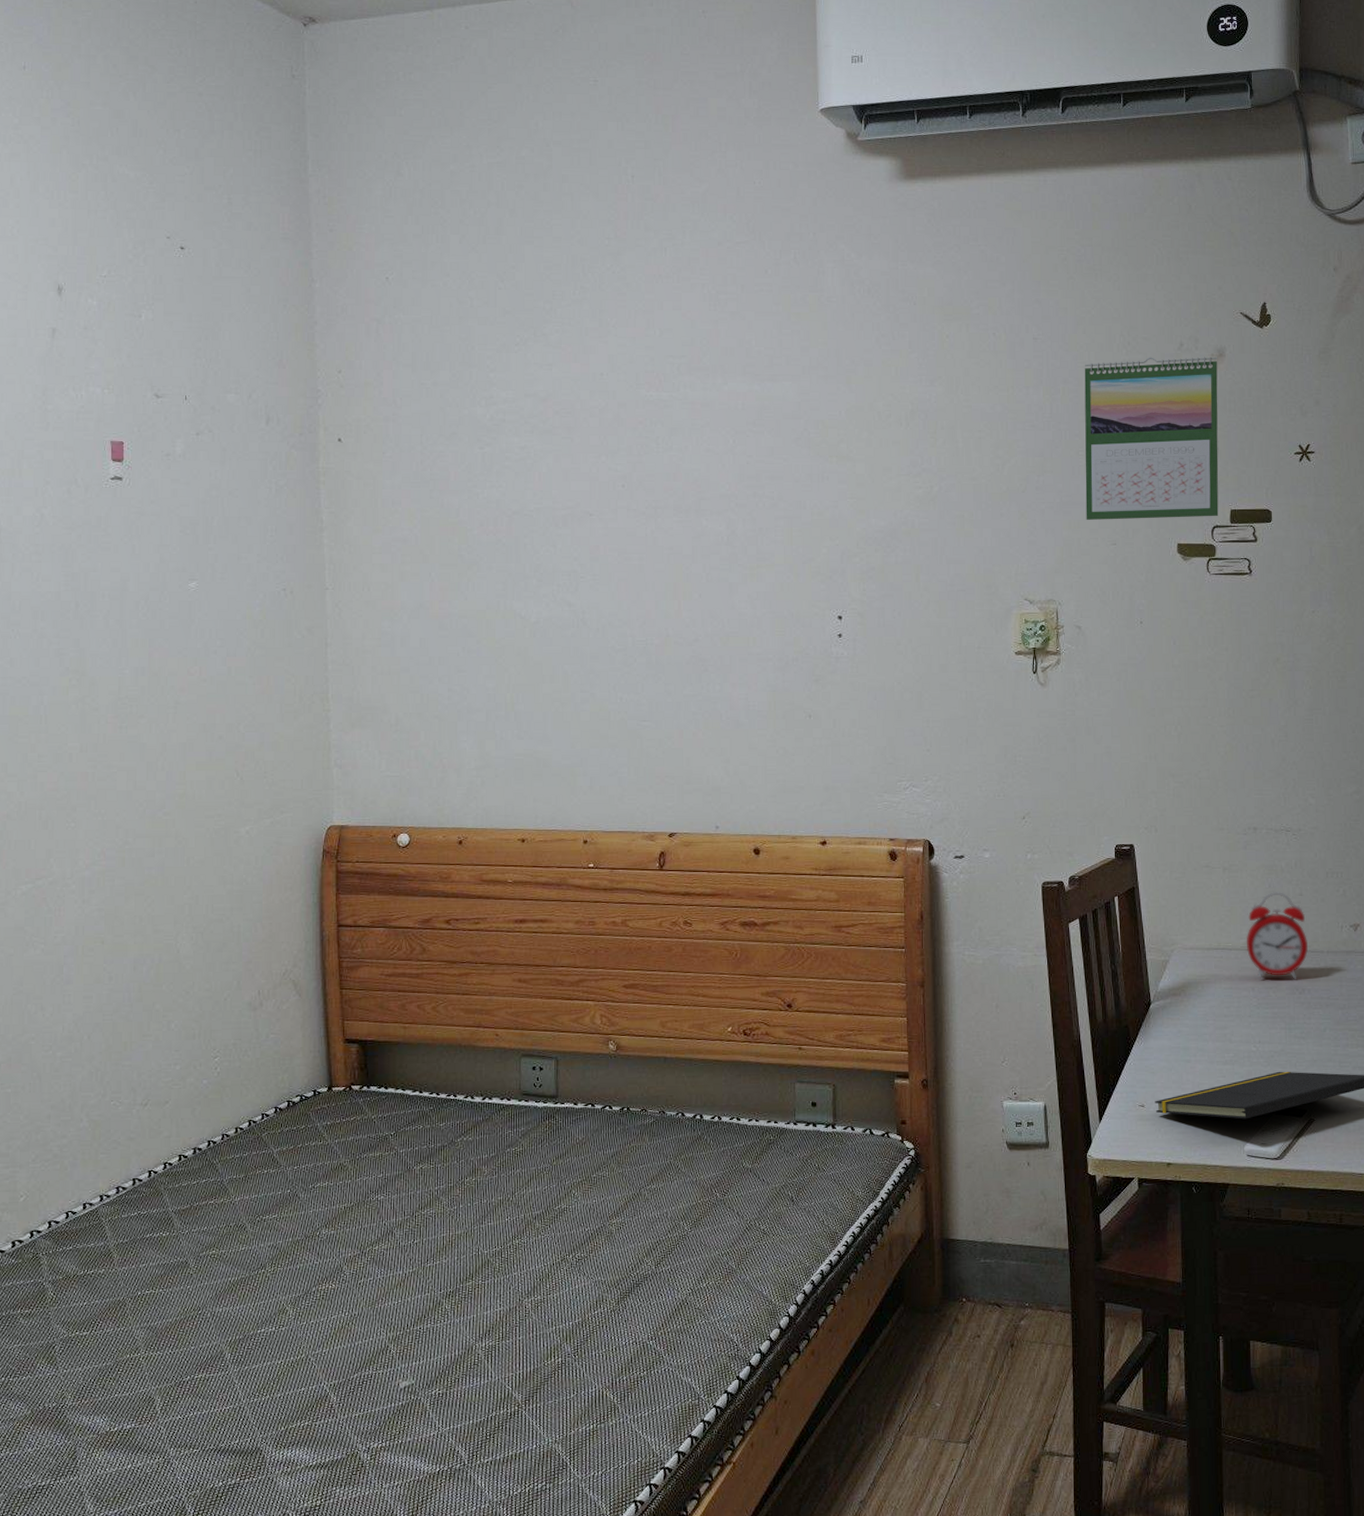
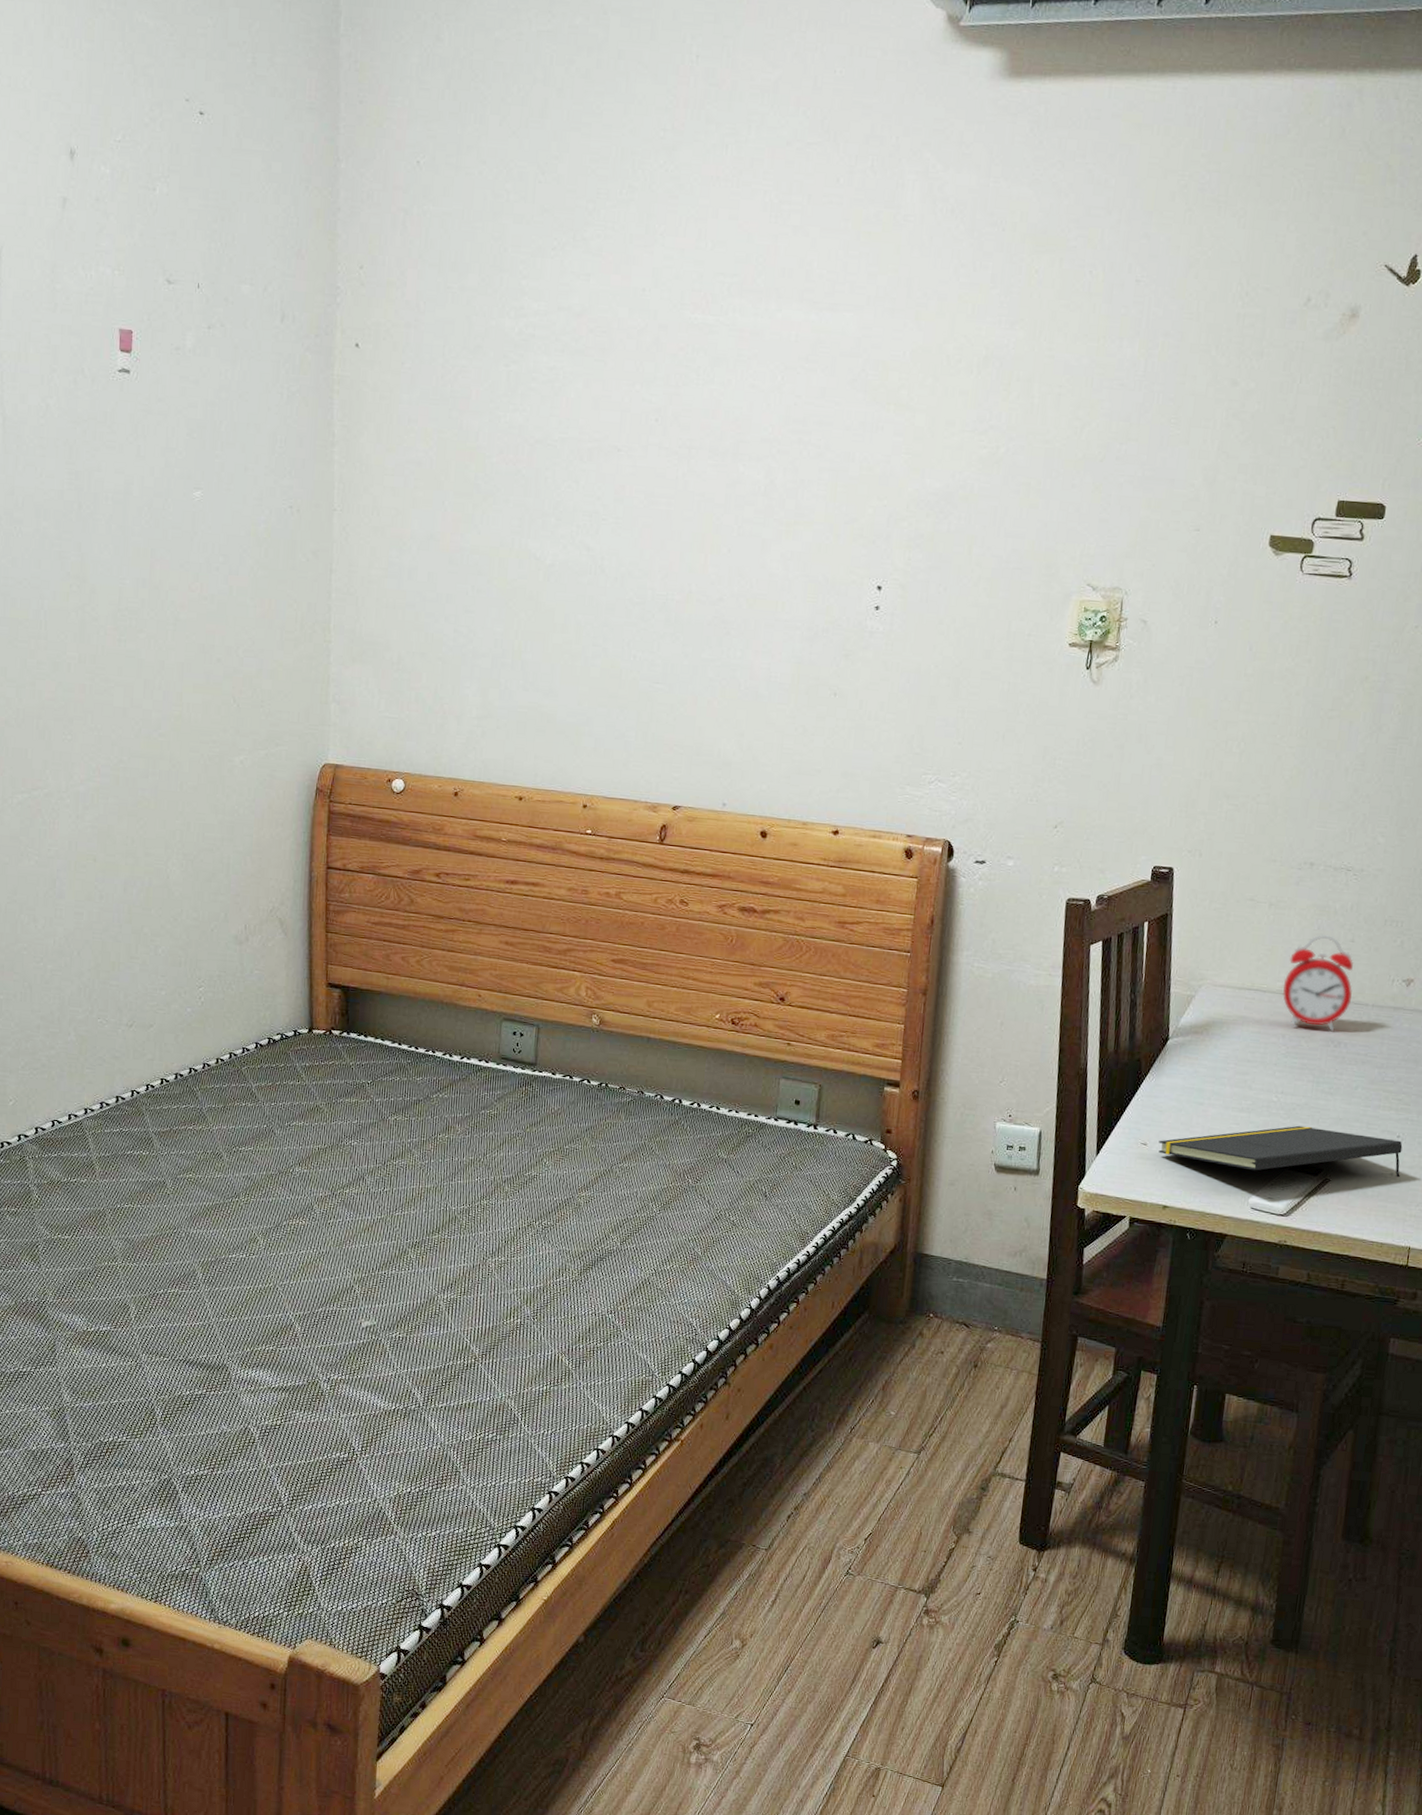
calendar: present [1084,356,1219,521] -> none [1169,312,1349,508]

